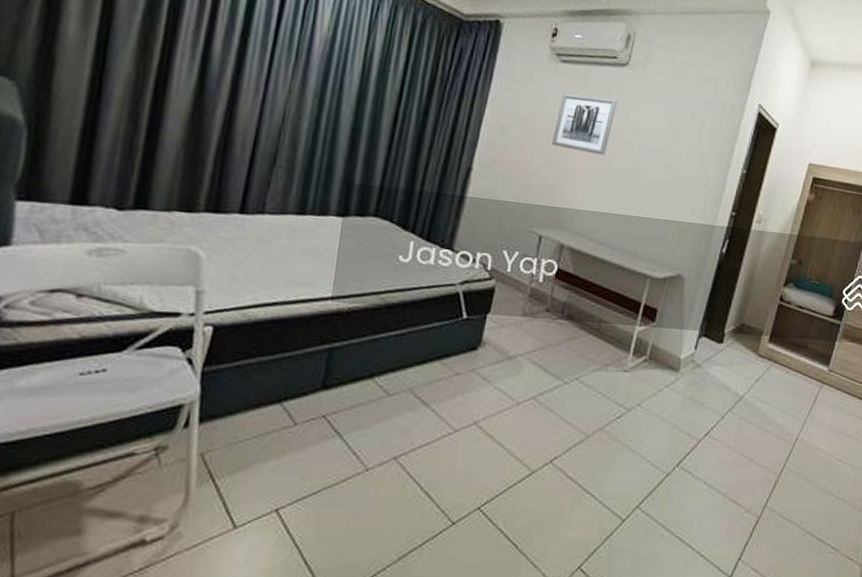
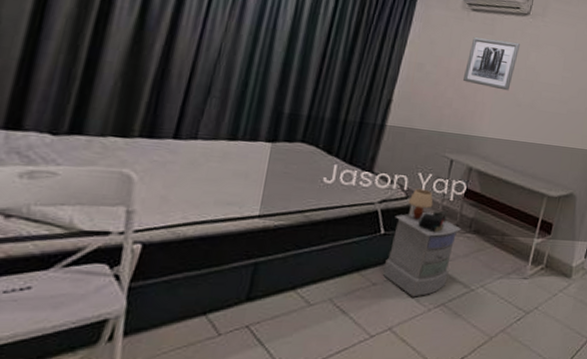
nightstand: none [465,268,552,389] -> present [382,188,461,297]

